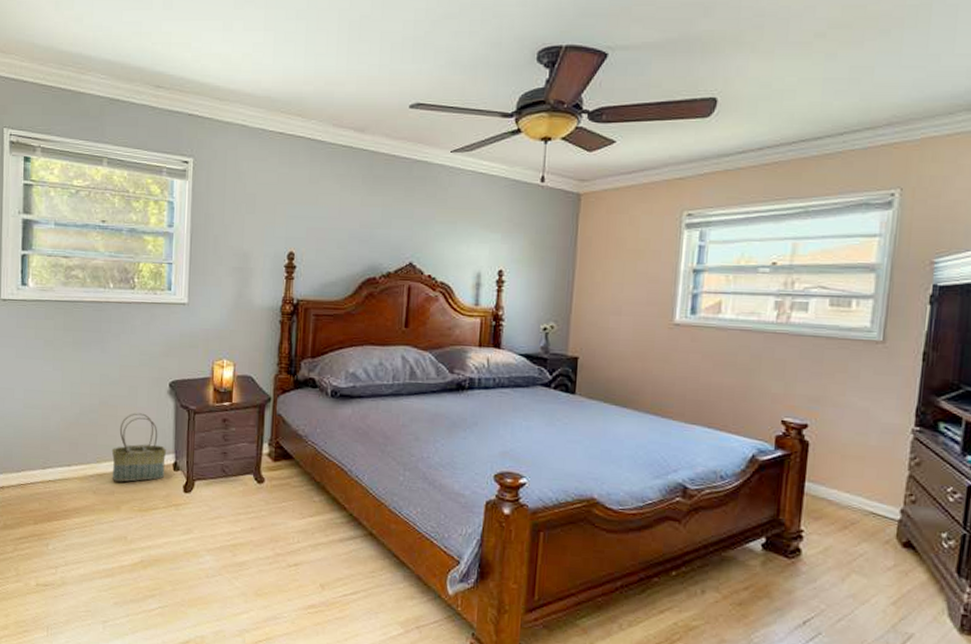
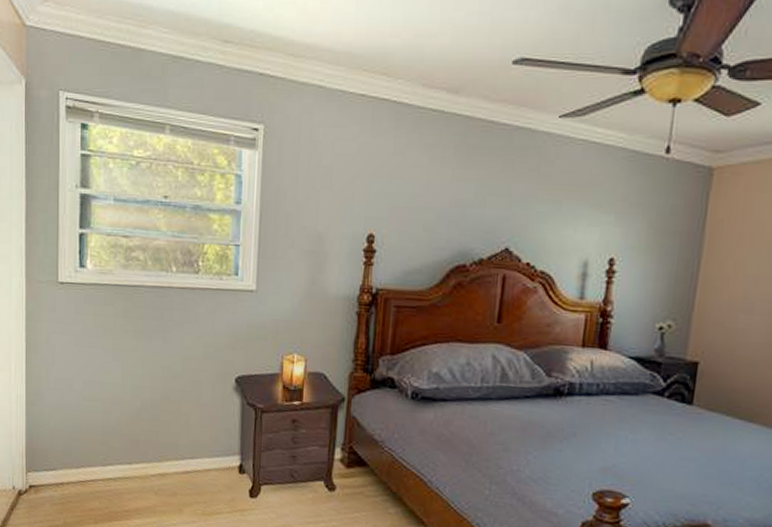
basket: present [111,413,167,482] -> none [174,409,232,484]

